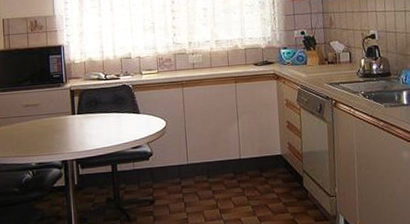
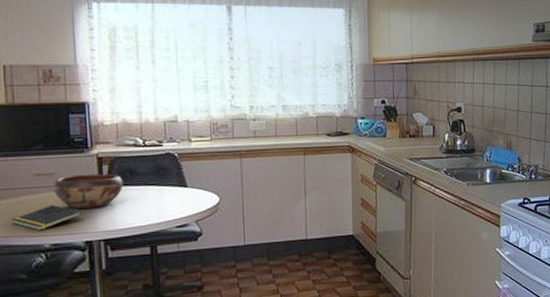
notepad: none [8,130,59,152] -> present [12,204,82,231]
decorative bowl: none [37,103,90,134] -> present [52,173,124,210]

